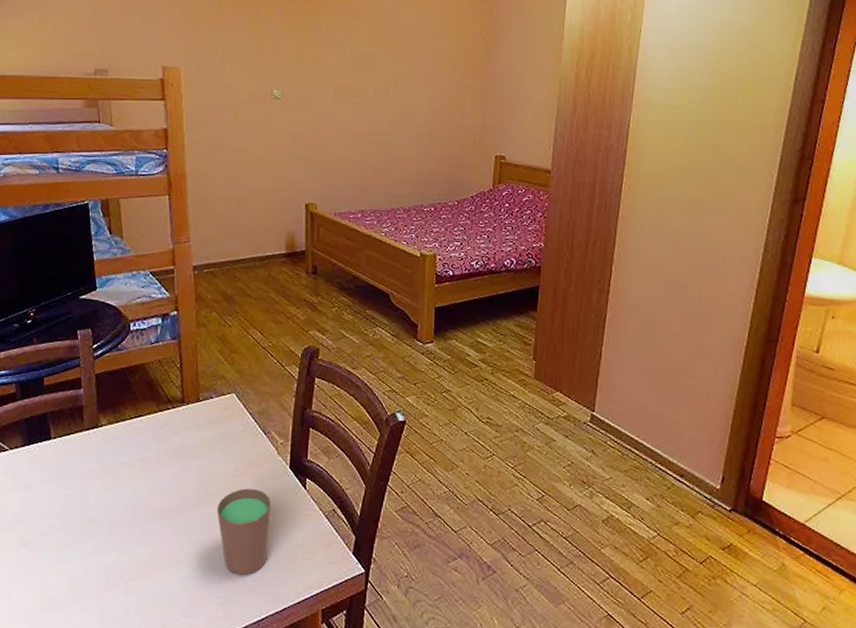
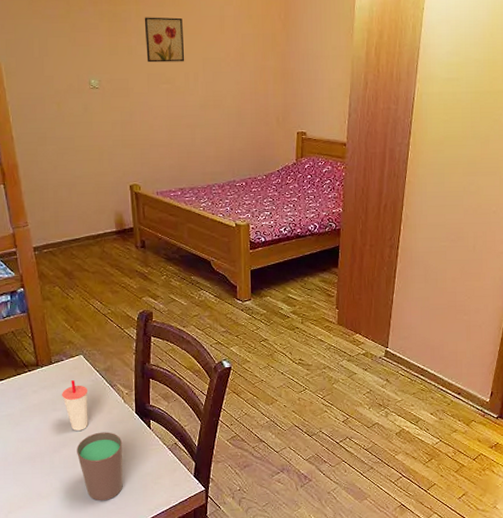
cup: none [207,423,238,484] -> present [62,380,89,431]
wall art: none [334,28,376,75] -> present [144,17,185,63]

